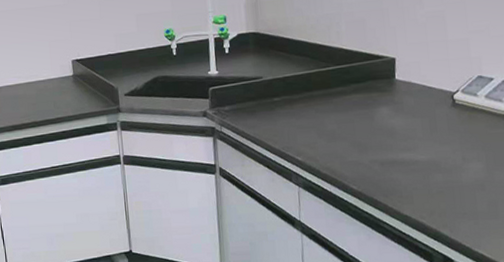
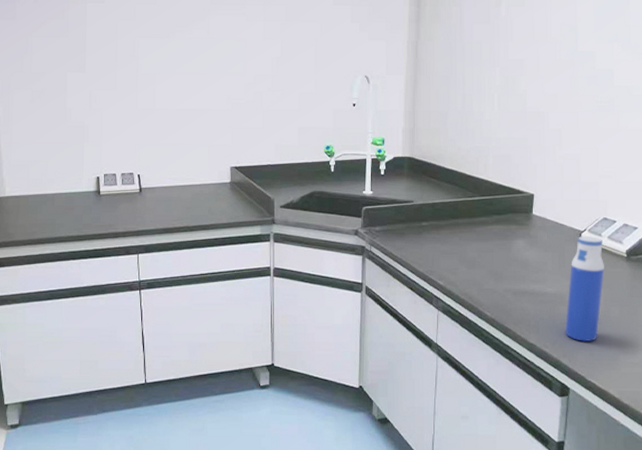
water bottle: none [442,97,484,210] -> present [564,236,604,341]

